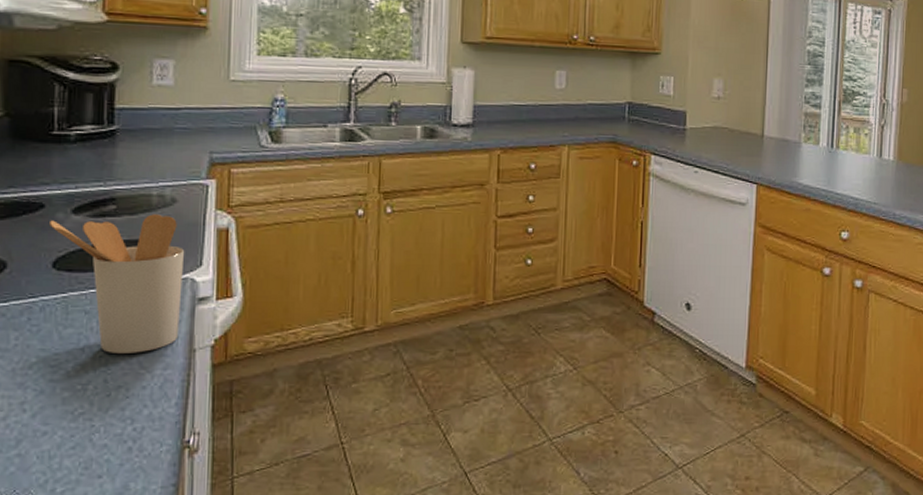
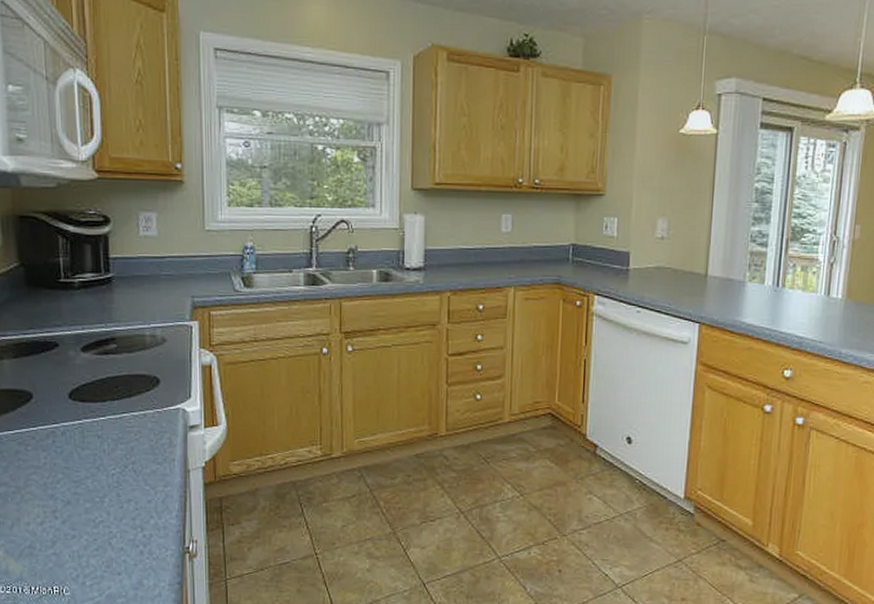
utensil holder: present [50,214,185,353] -> none [64,352,176,472]

